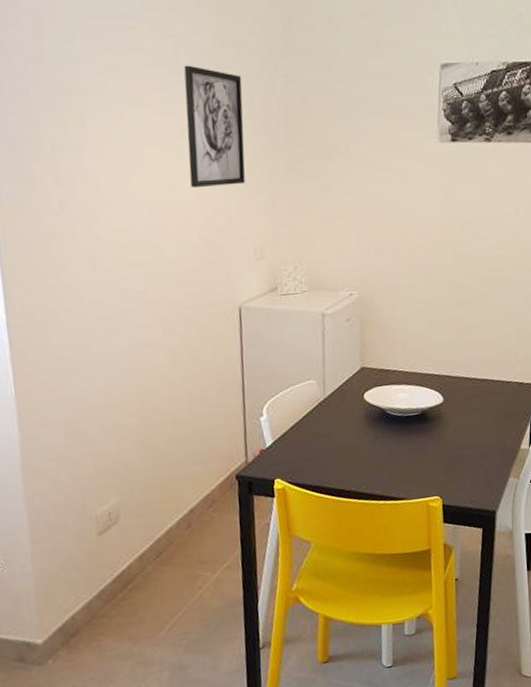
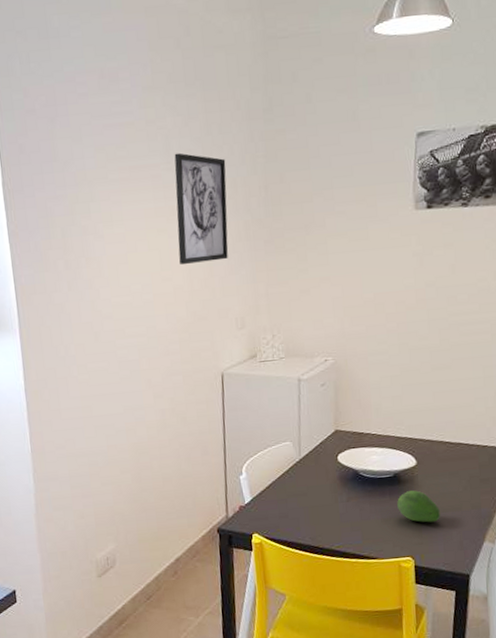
fruit: none [424,428,468,461] -> present [396,490,441,523]

